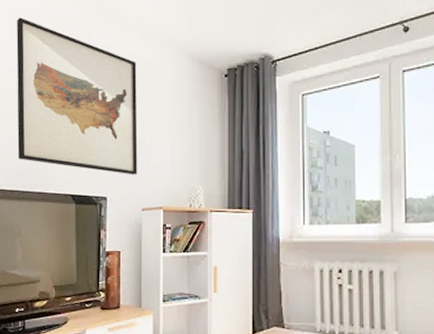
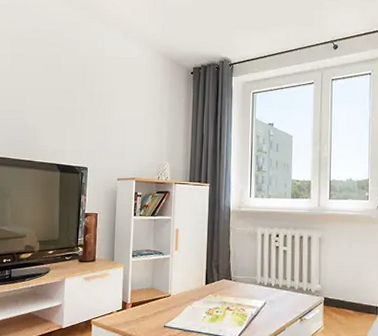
wall art: present [16,17,138,175] -> none [10,11,118,150]

